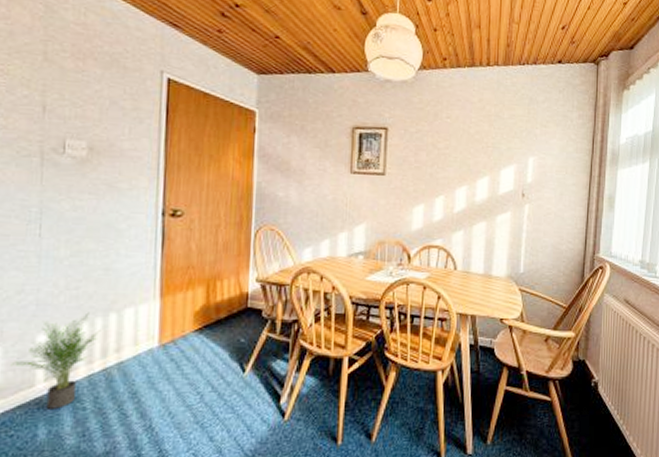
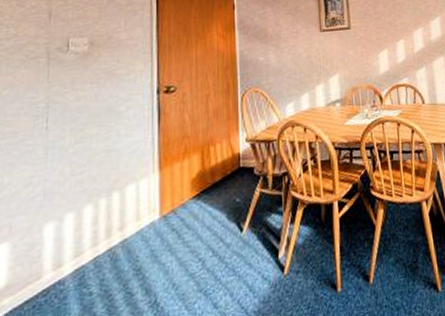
potted plant: present [10,312,101,409] -> none [19,194,105,300]

